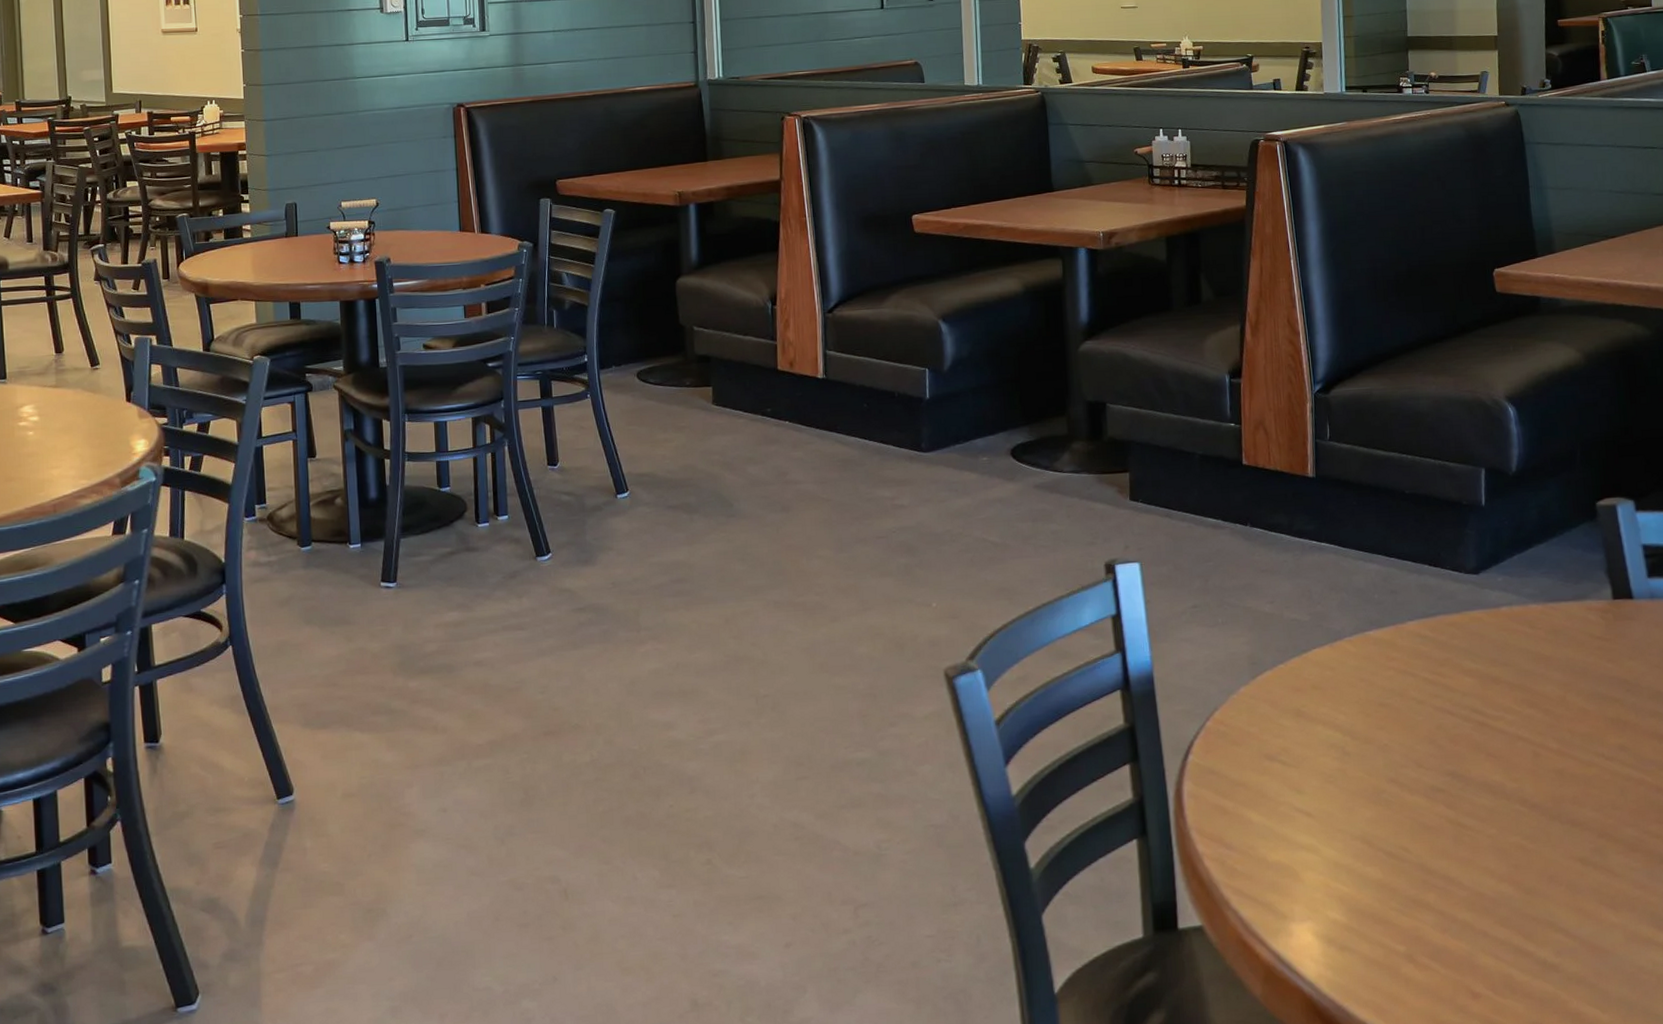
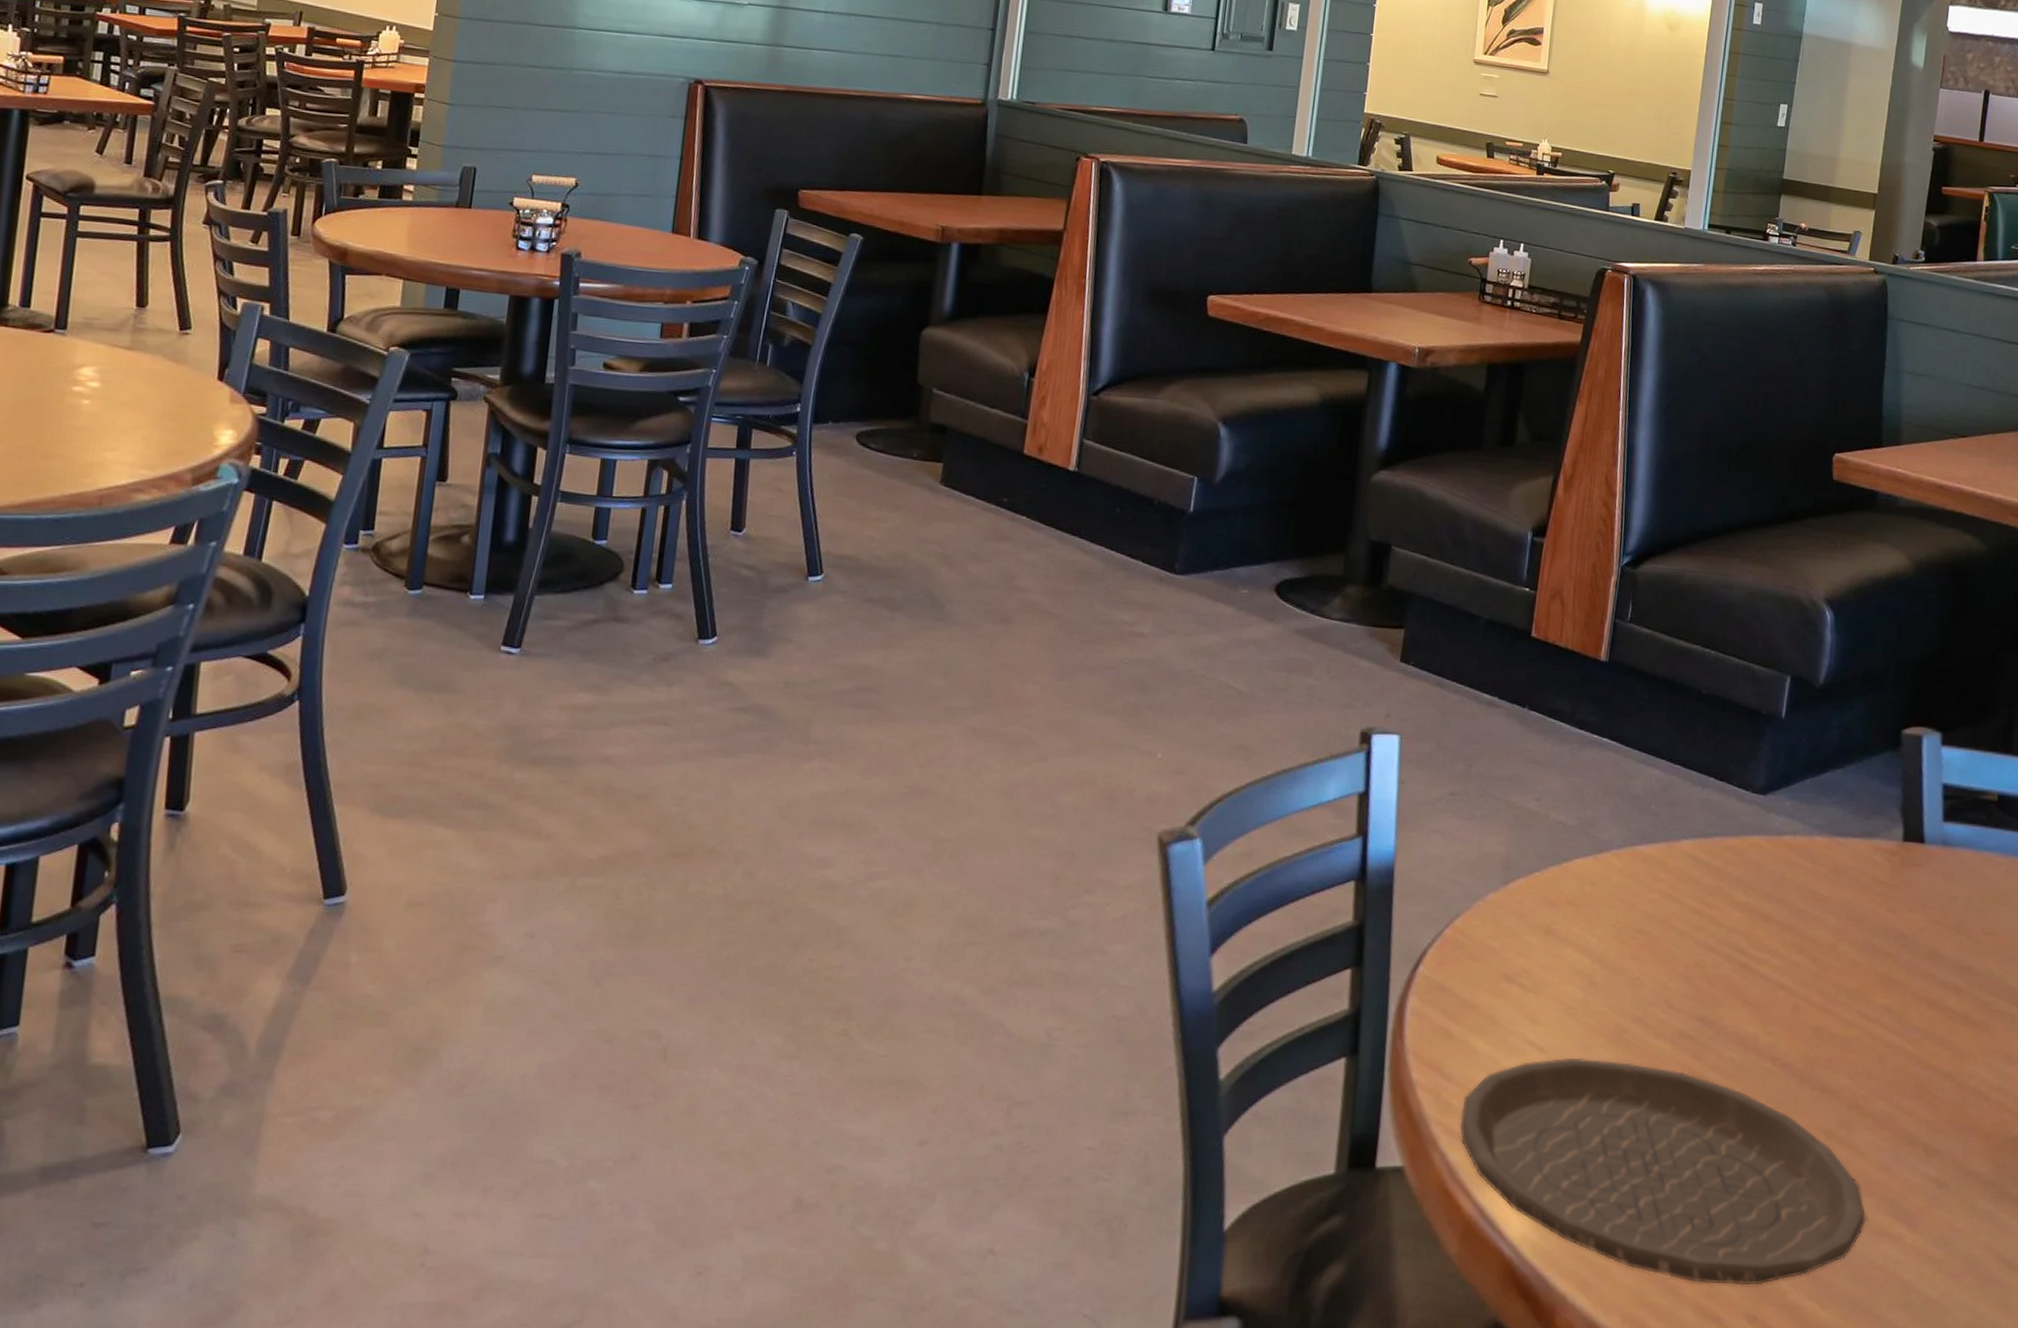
plate: none [1246,817,1632,1001] -> present [1459,1057,1867,1286]

